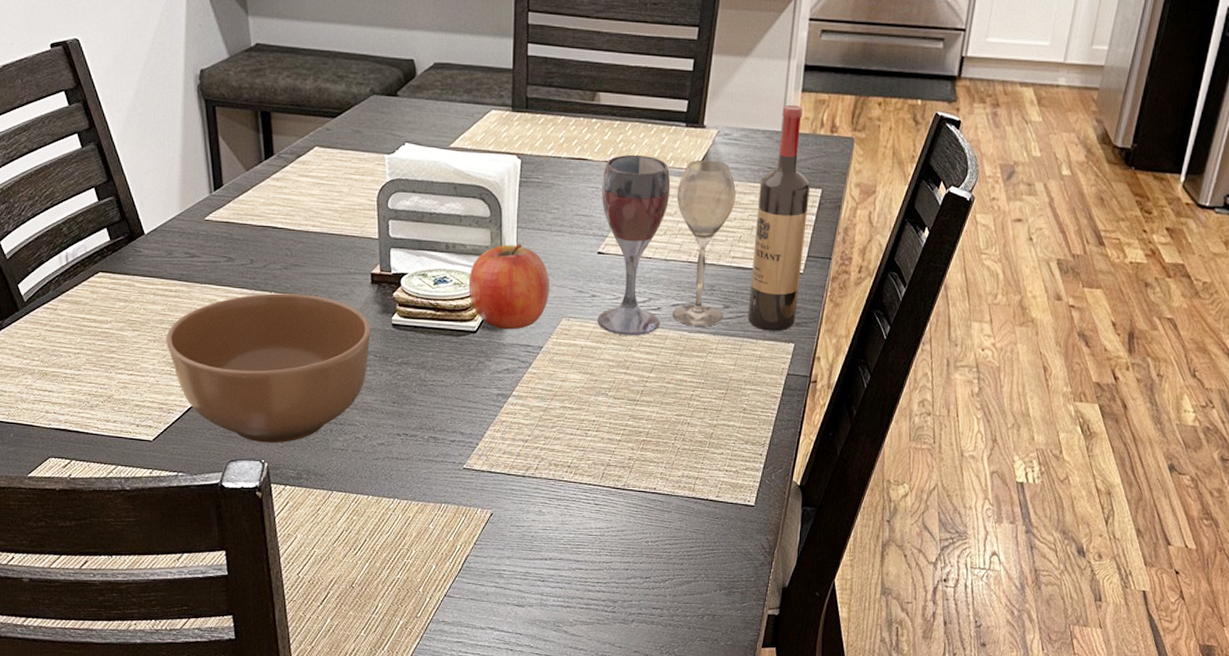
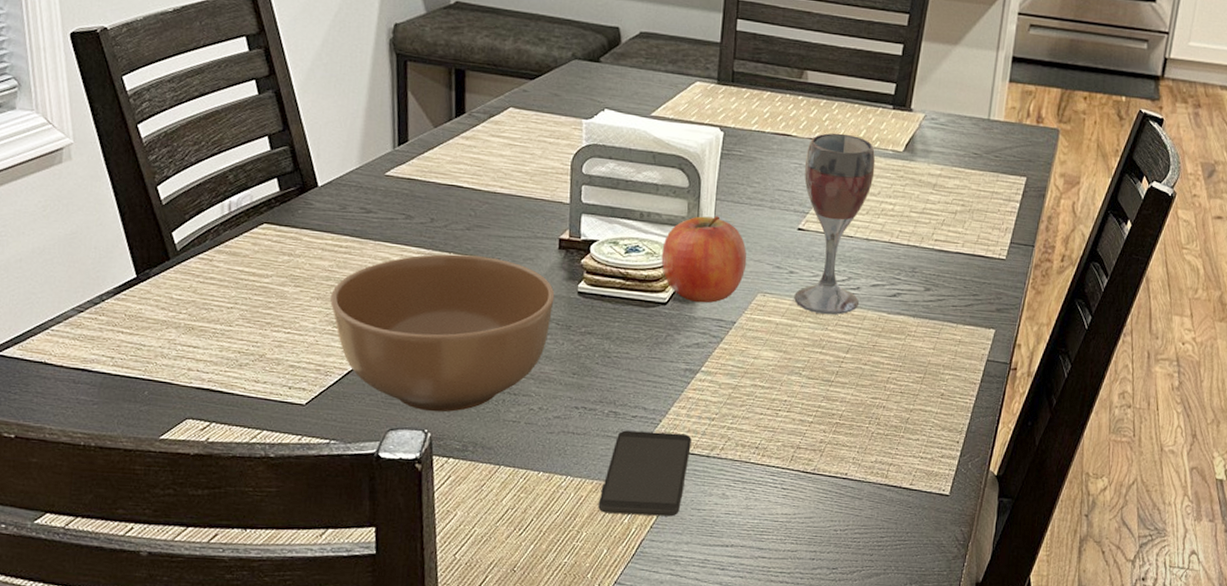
mobile phone: none [425,454,507,534] -> present [598,430,692,517]
wineglass: present [672,159,736,327] -> none [871,142,941,309]
wine bottle: present [747,104,811,331] -> none [948,93,1016,317]

